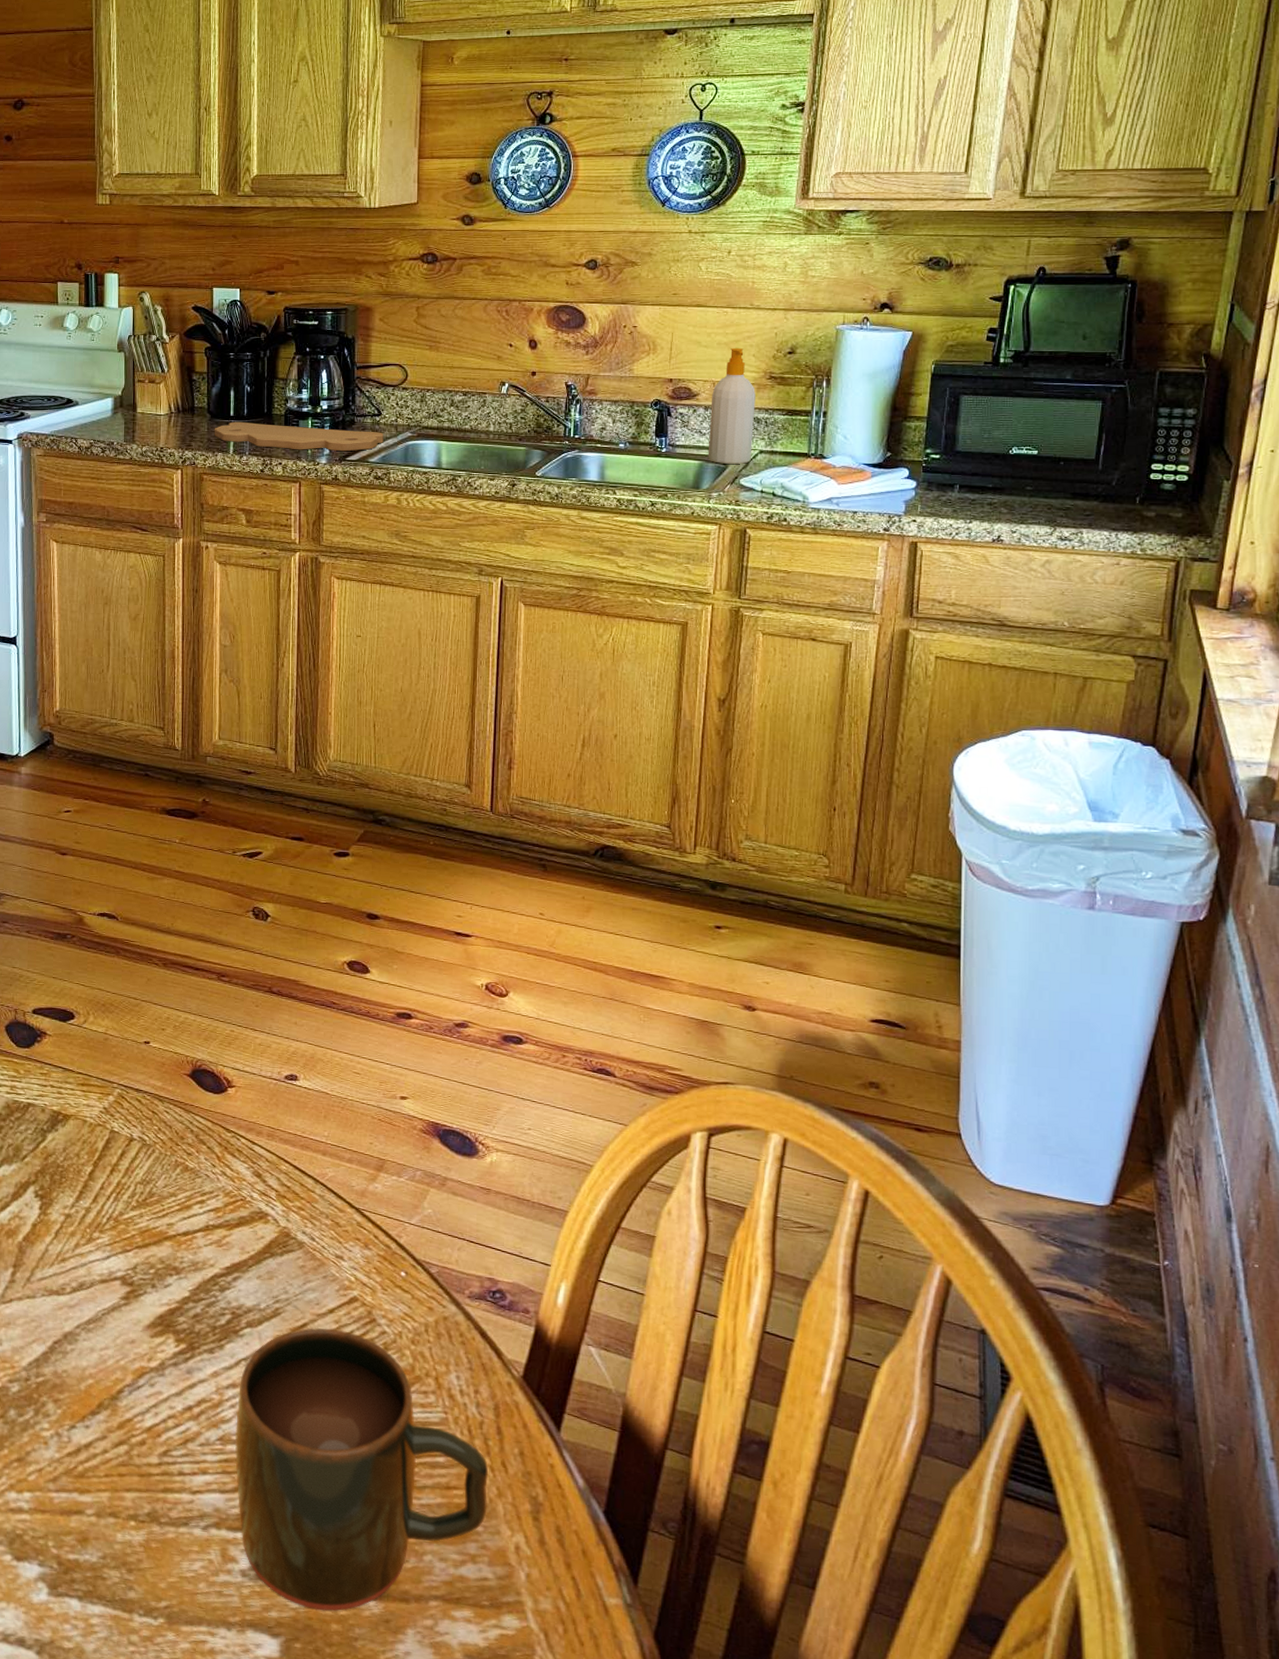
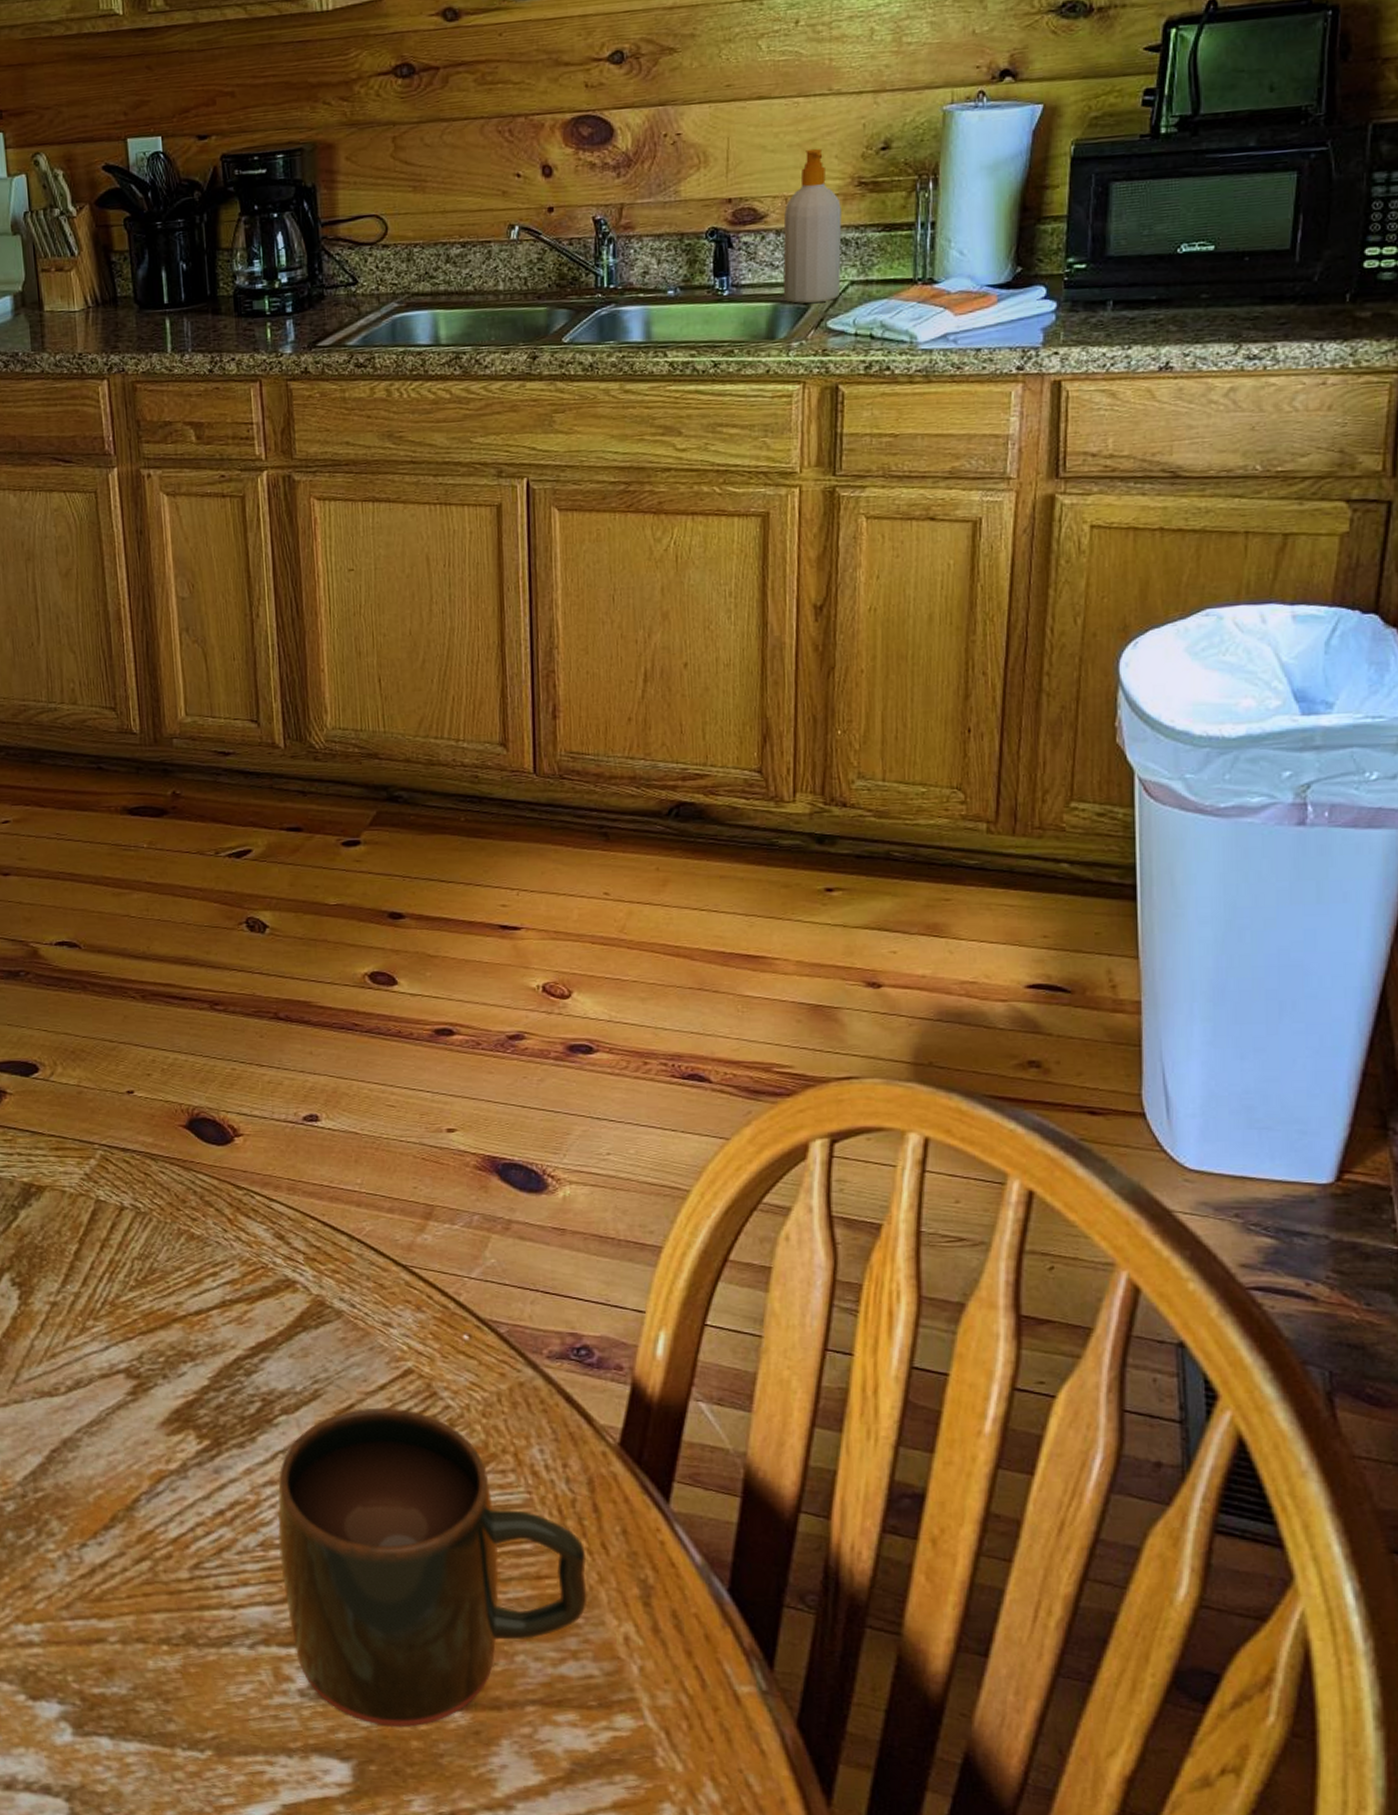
cutting board: present [214,421,384,452] -> none [145,305,363,341]

